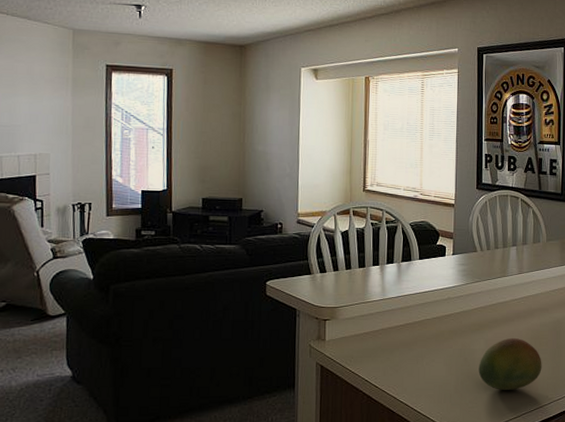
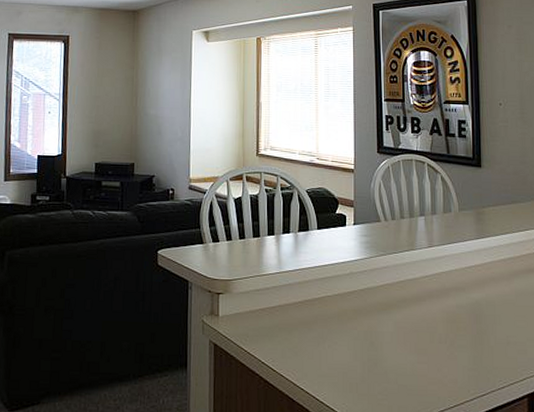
fruit: present [478,337,542,390] -> none [387,320,461,382]

